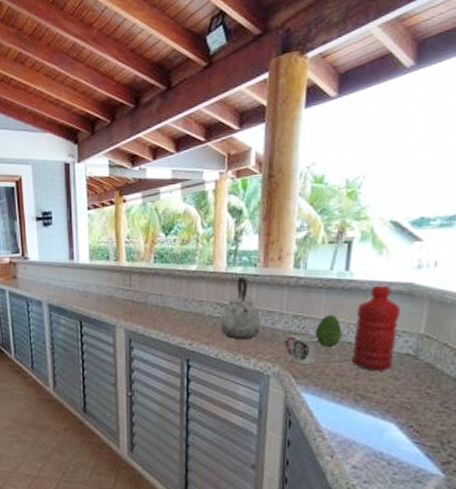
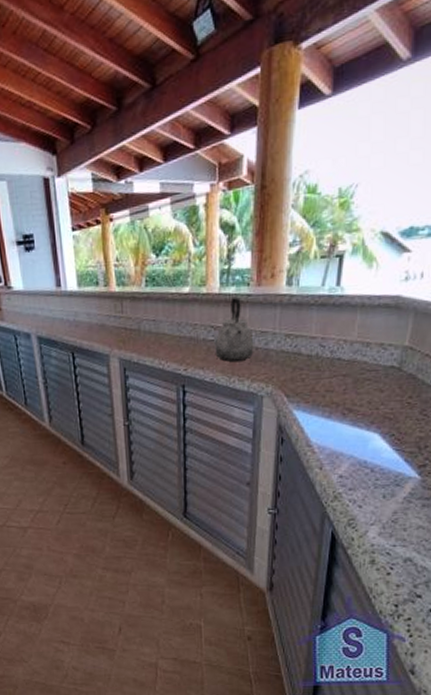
cup: present [284,334,318,364] -> none [277,352,309,383]
fruit: present [315,314,342,348] -> none [306,331,332,365]
water bottle: present [352,285,400,371] -> none [341,298,387,385]

